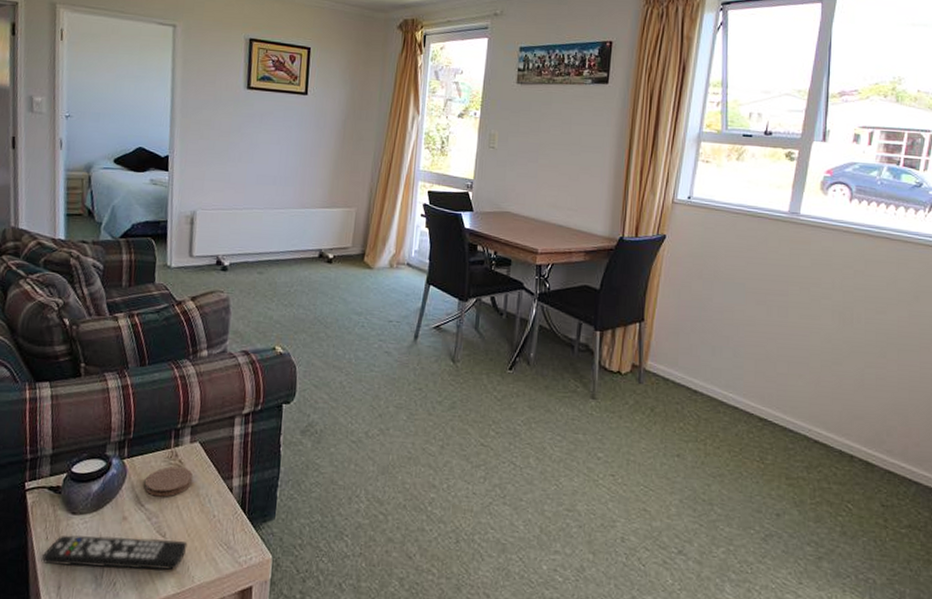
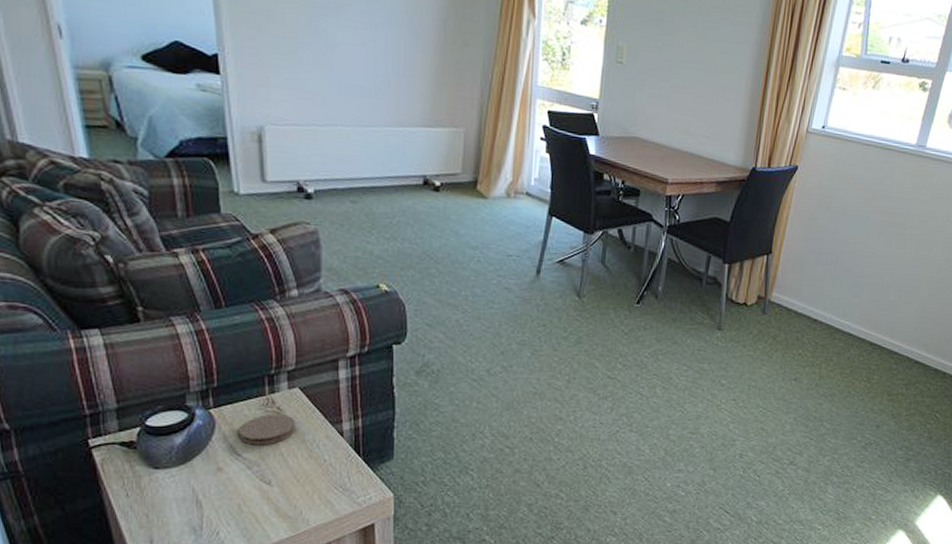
remote control: present [42,534,188,570] -> none [124,486,298,521]

